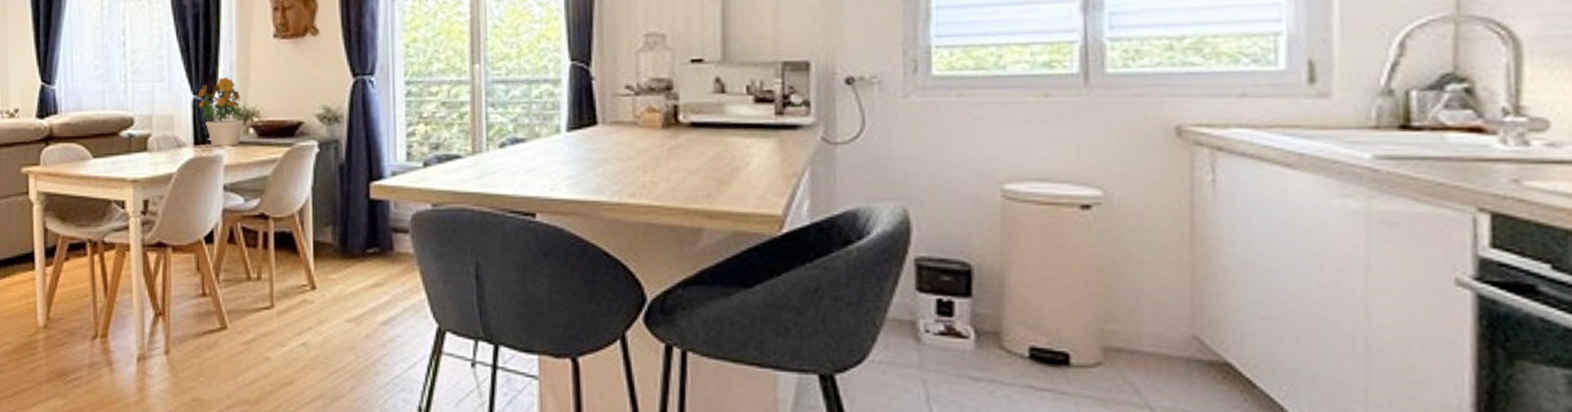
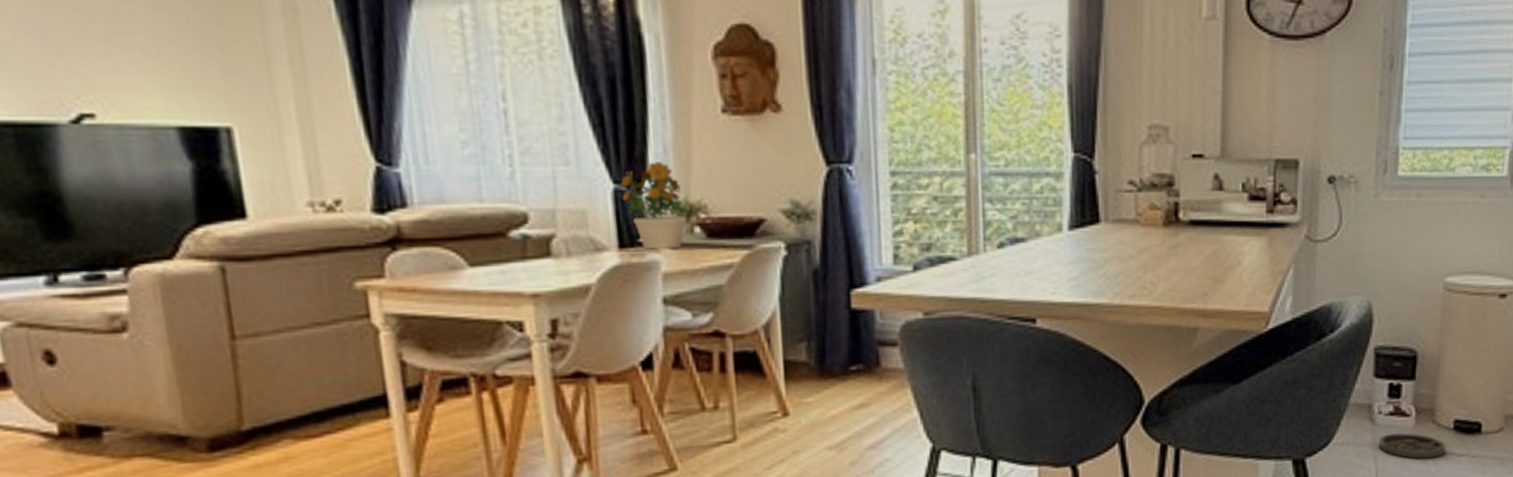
pet bowl: none [927,357,1021,391] -> present [1378,433,1446,460]

